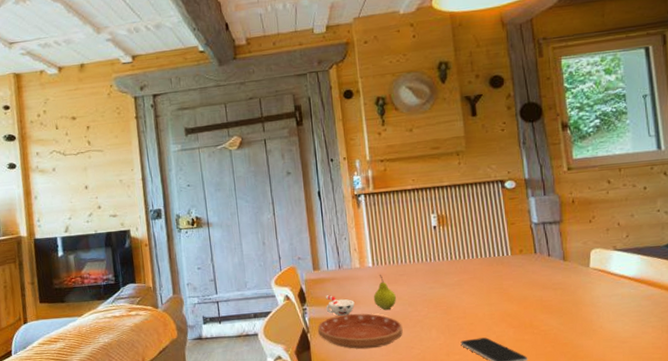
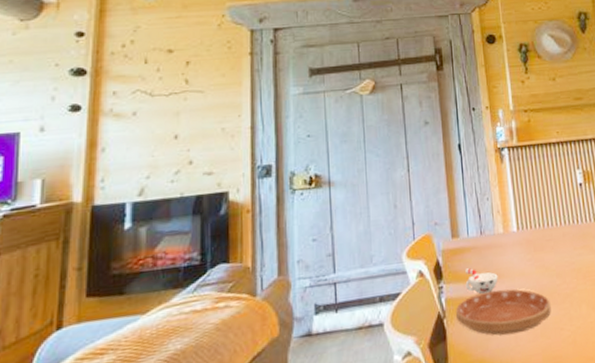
fruit: present [373,275,396,311] -> none [518,241,543,284]

